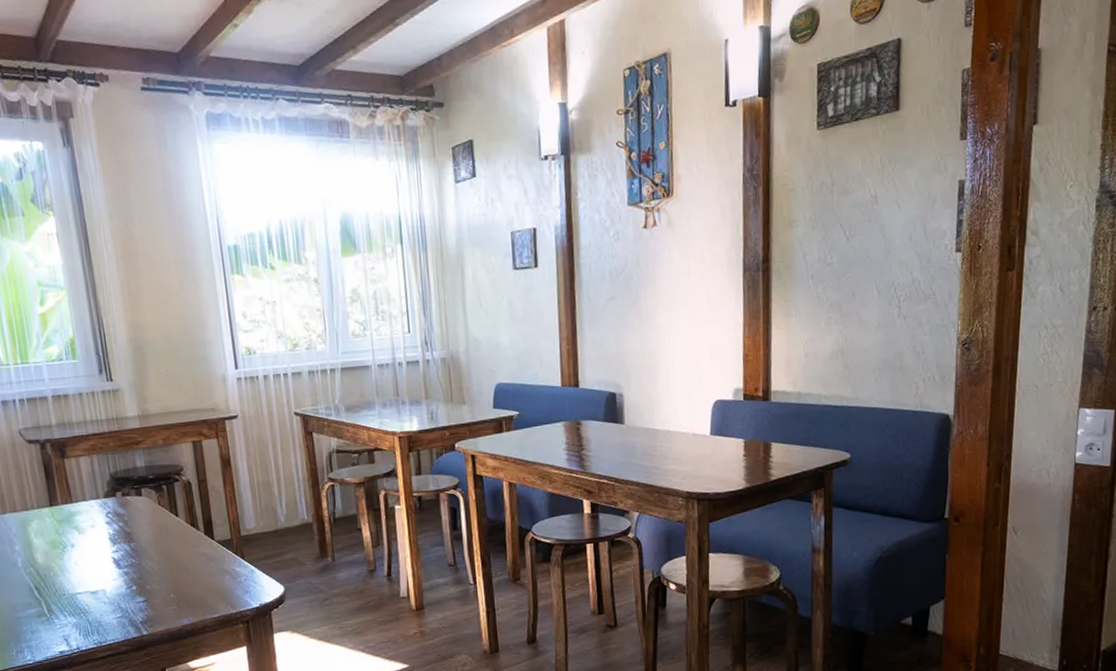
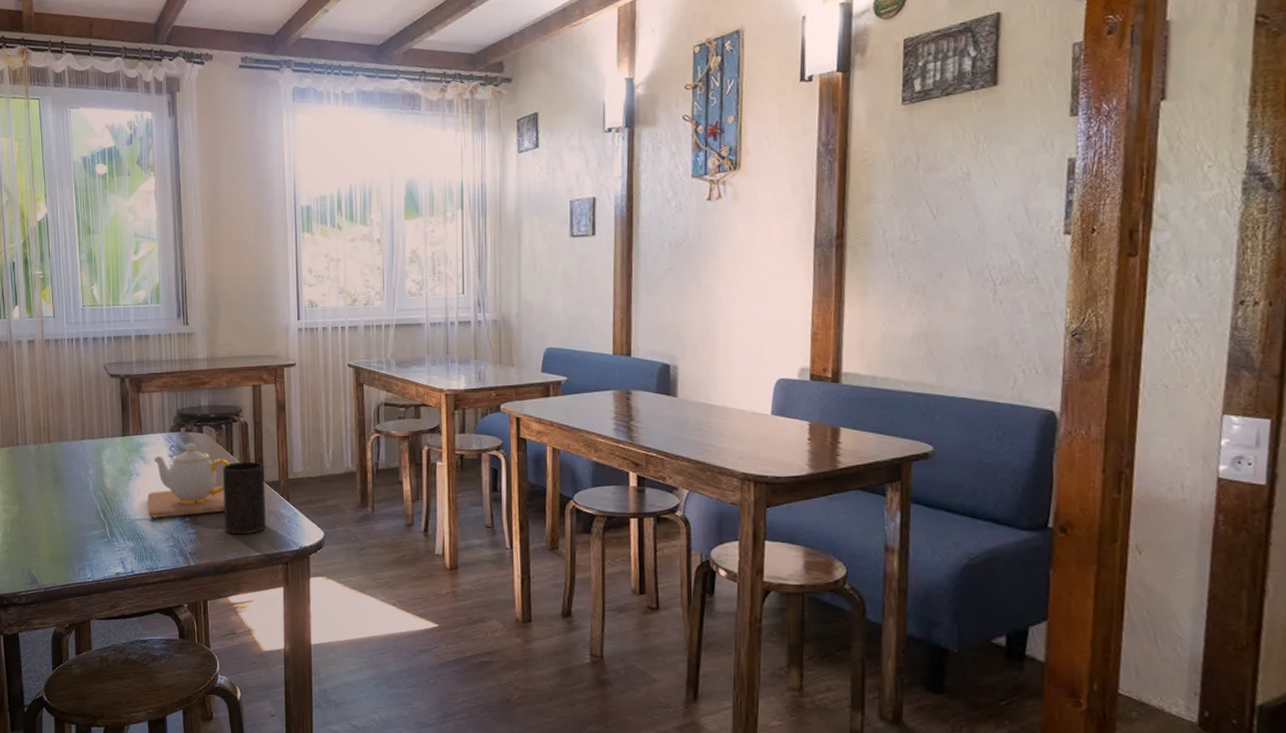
teapot: none [86,508,176,590] -> present [147,443,230,518]
cup: none [168,521,222,598] -> present [223,461,266,534]

